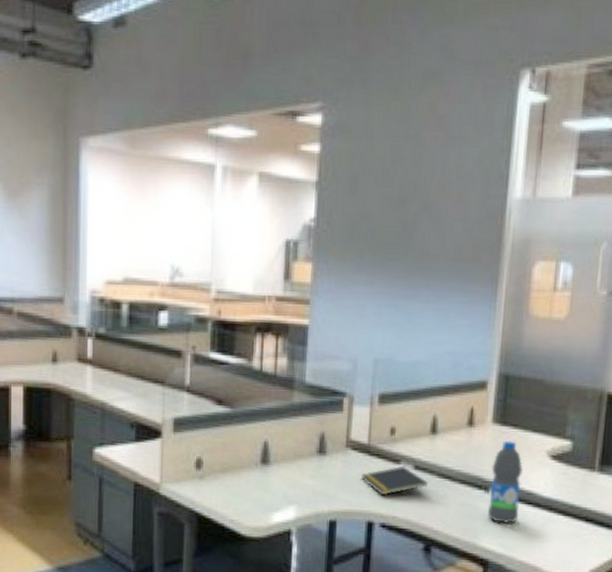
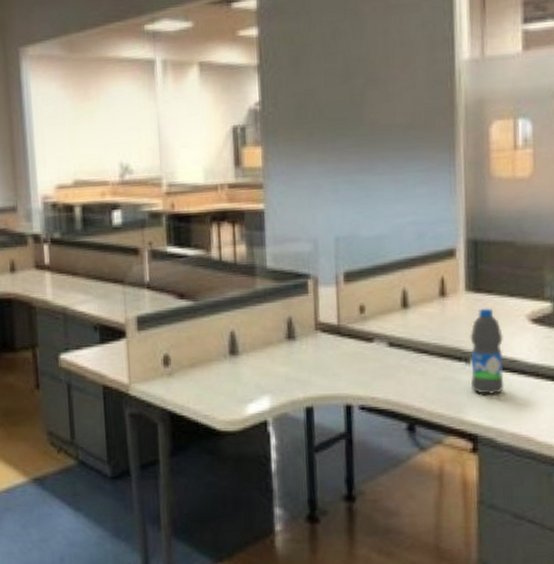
notepad: present [361,467,428,496] -> none [334,345,405,377]

